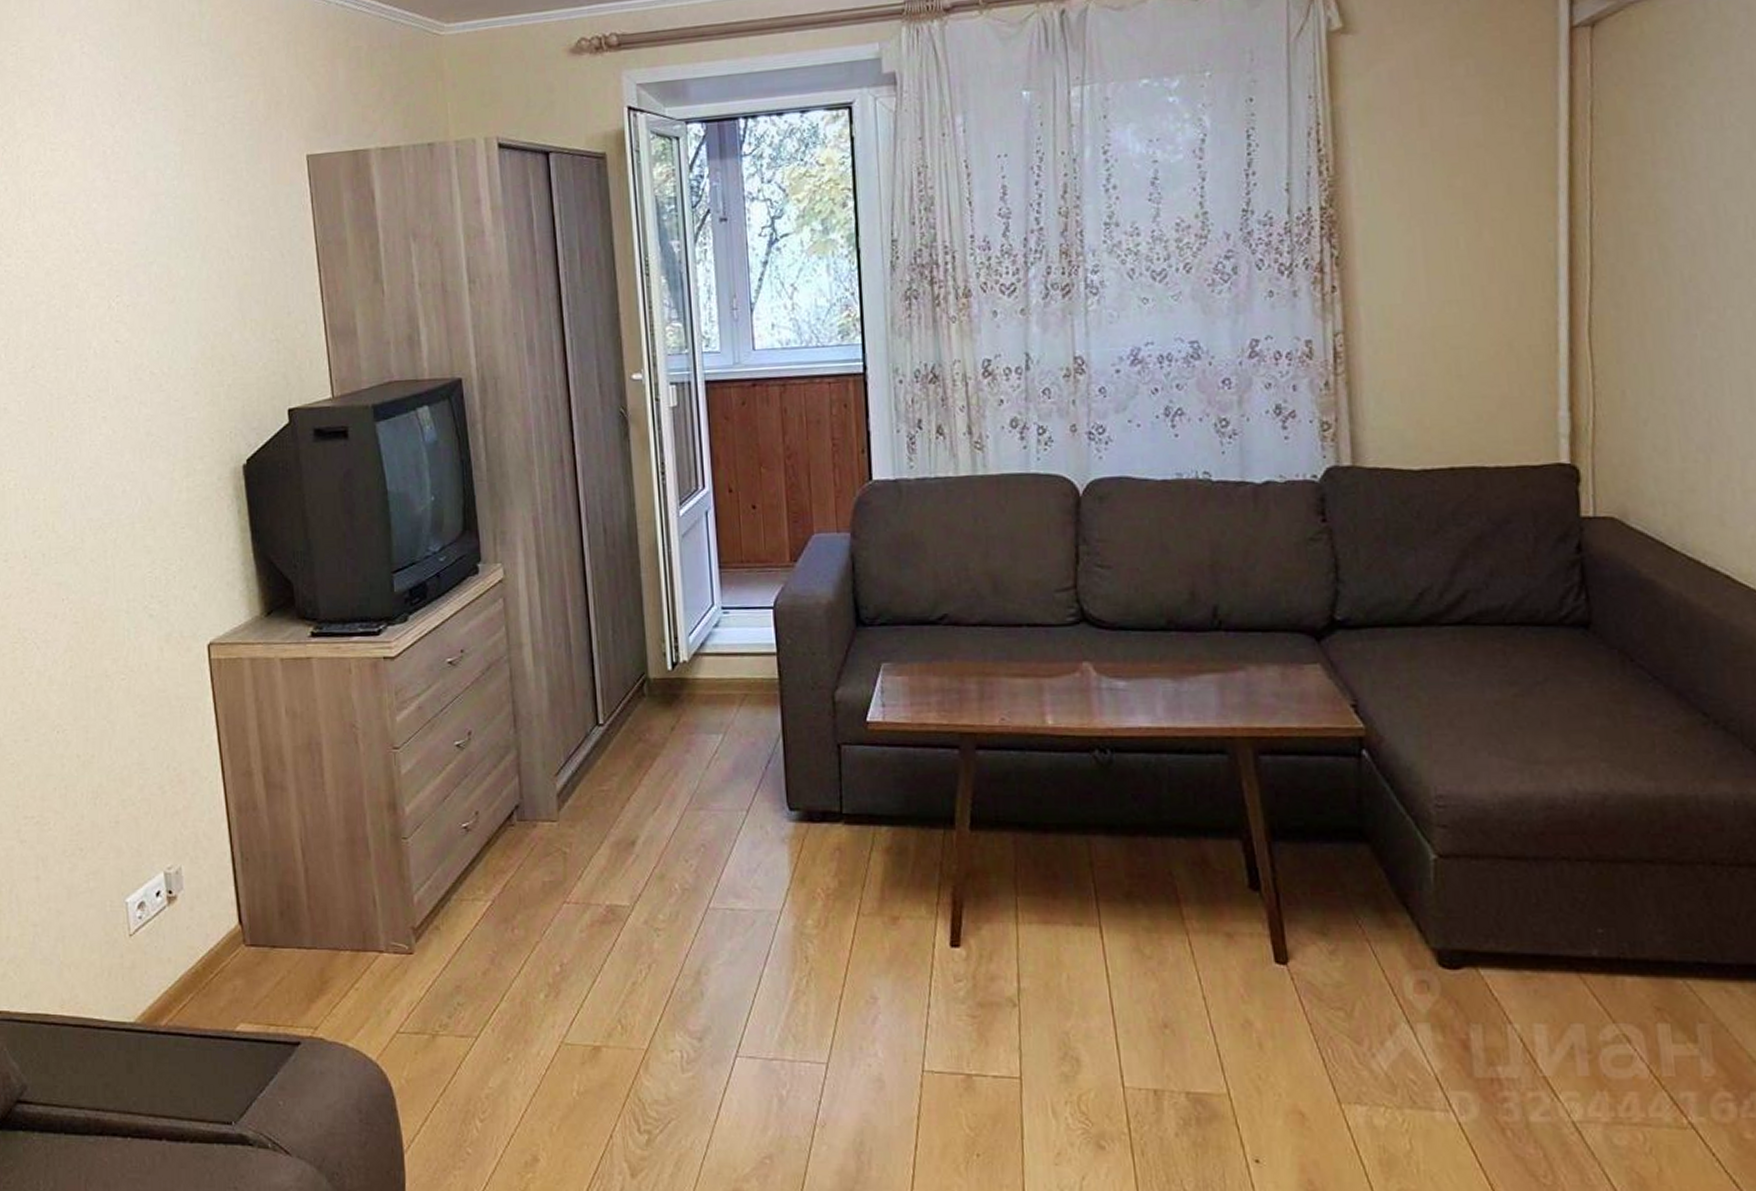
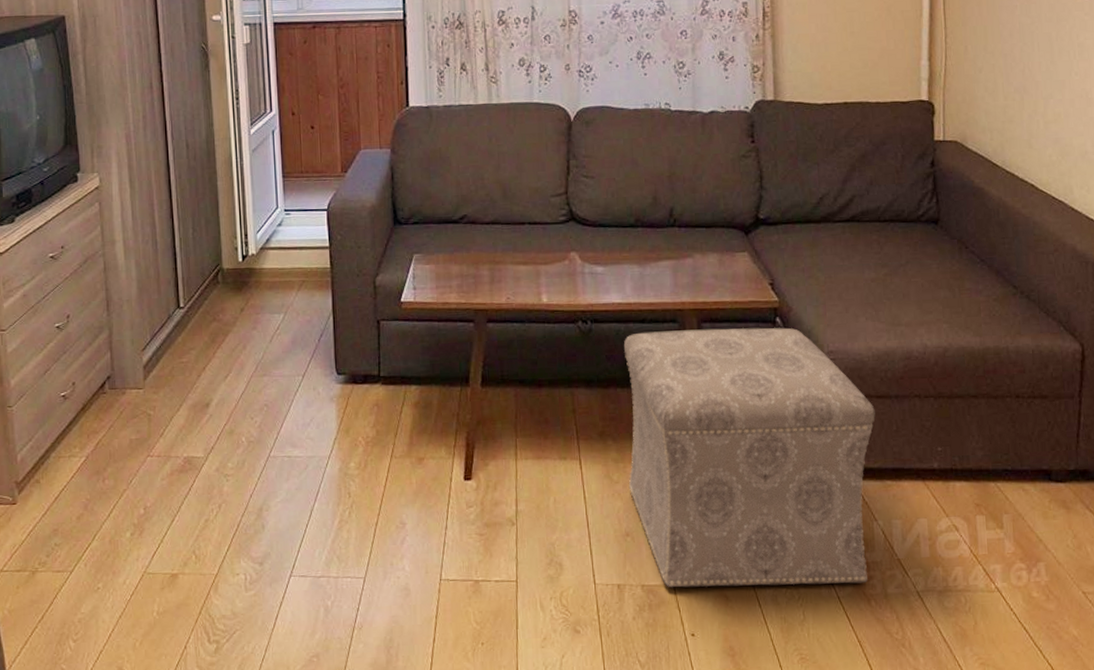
ottoman: none [1154,762,1506,1106] -> present [623,328,875,588]

